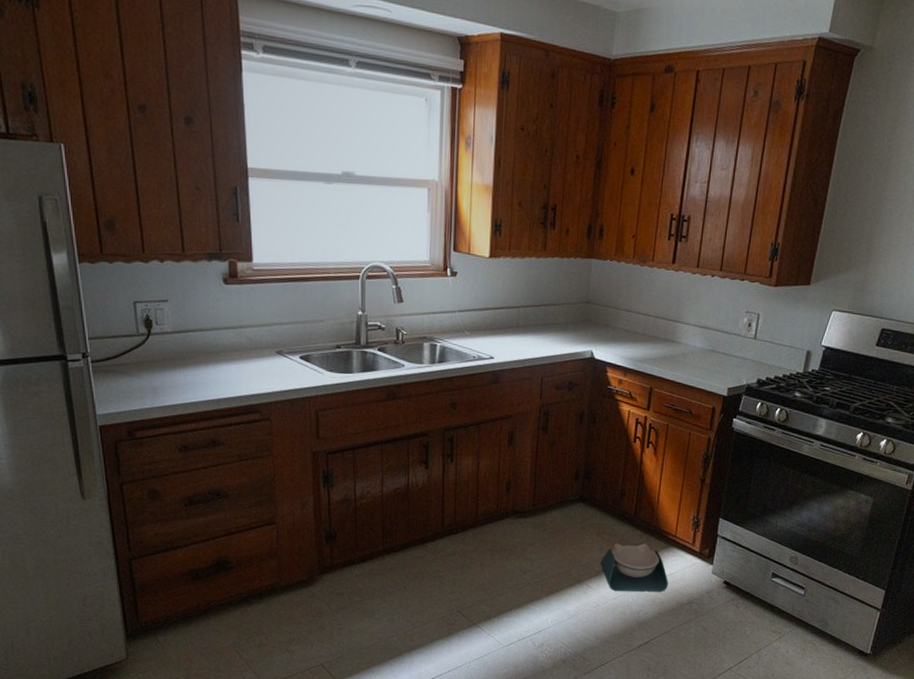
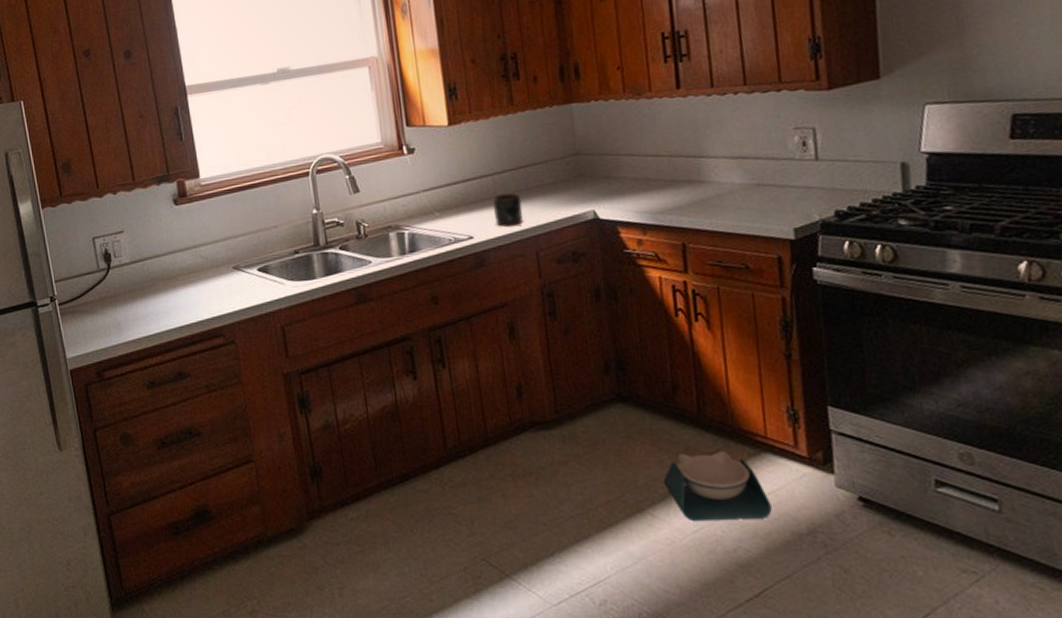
mug: none [514,325,538,353] -> present [493,193,523,226]

